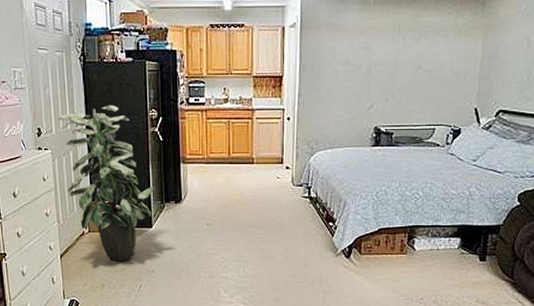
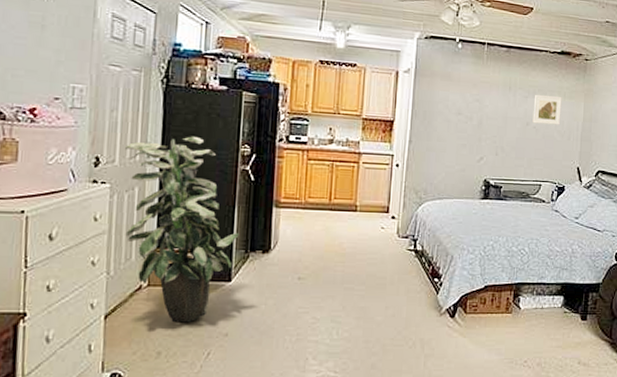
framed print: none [424,34,457,66] -> present [532,94,562,125]

